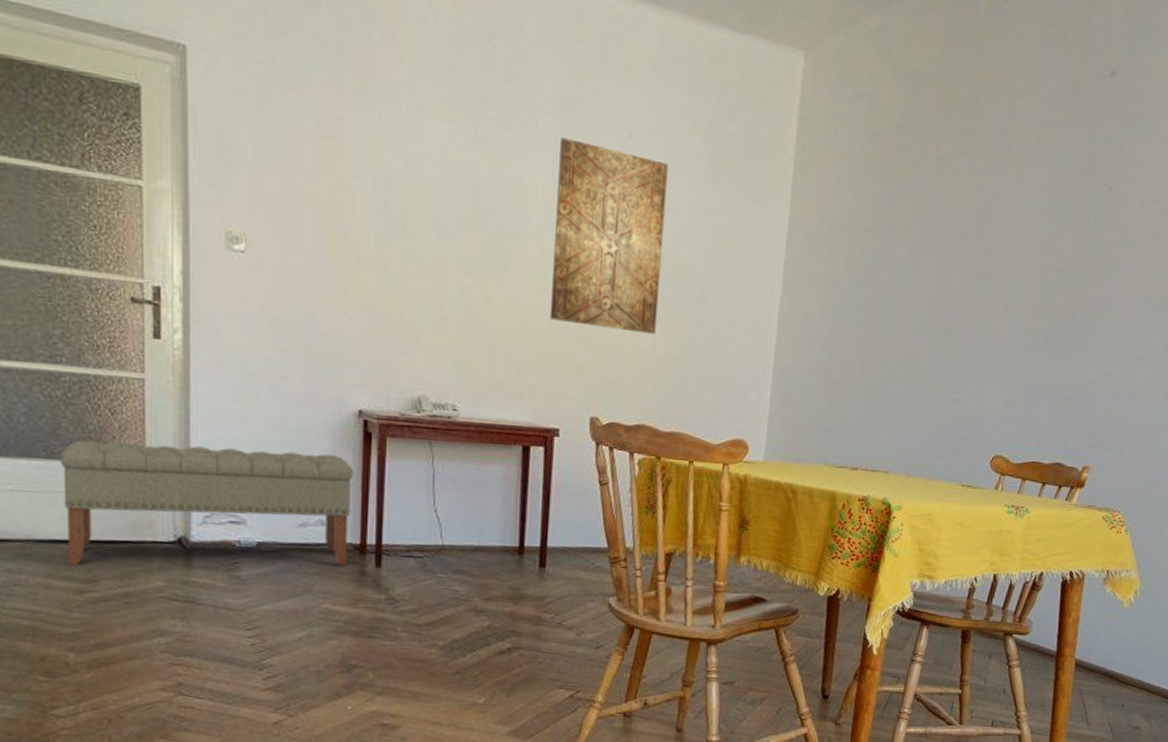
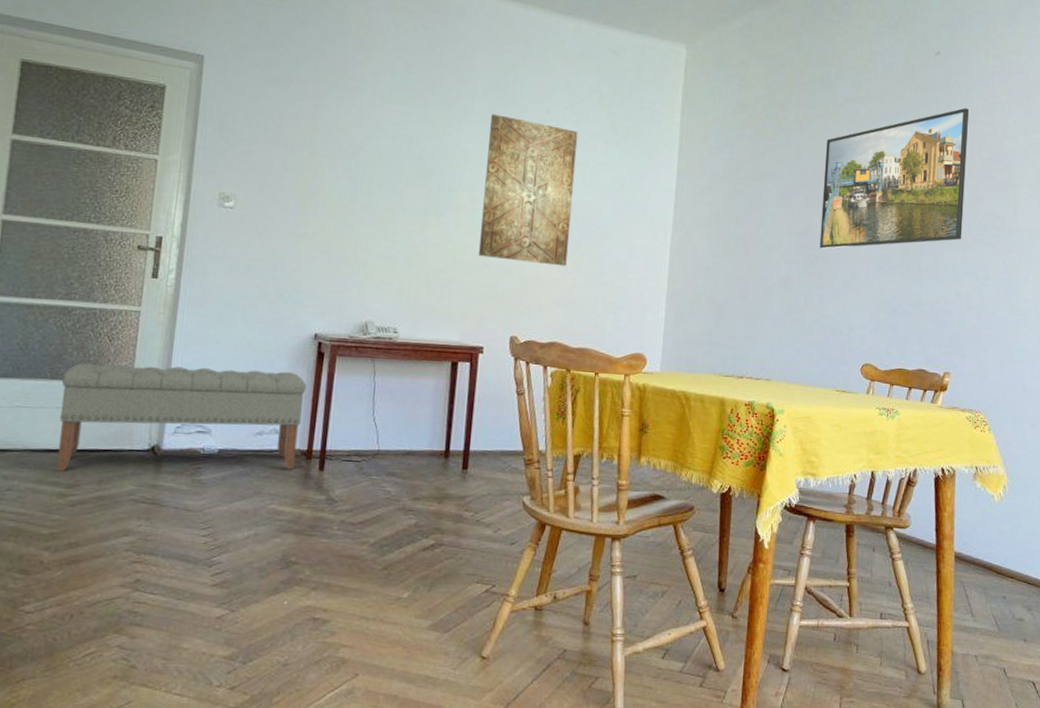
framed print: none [953,146,1144,320] -> present [819,108,970,249]

